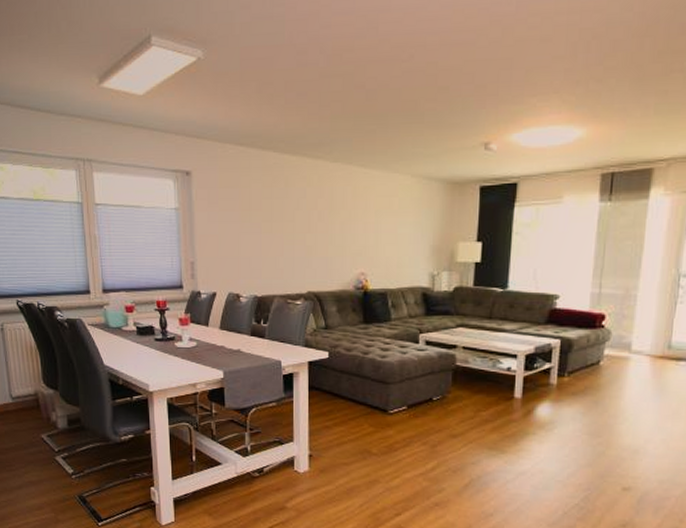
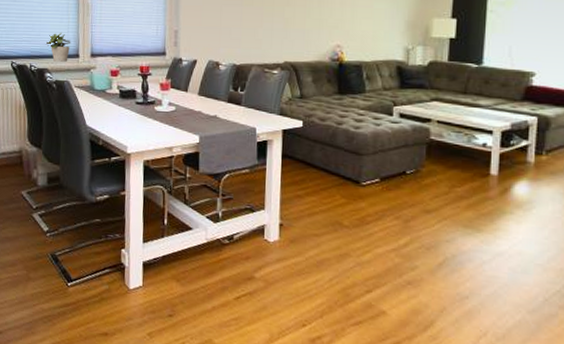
potted plant: none [53,267,80,299] -> present [46,32,71,62]

